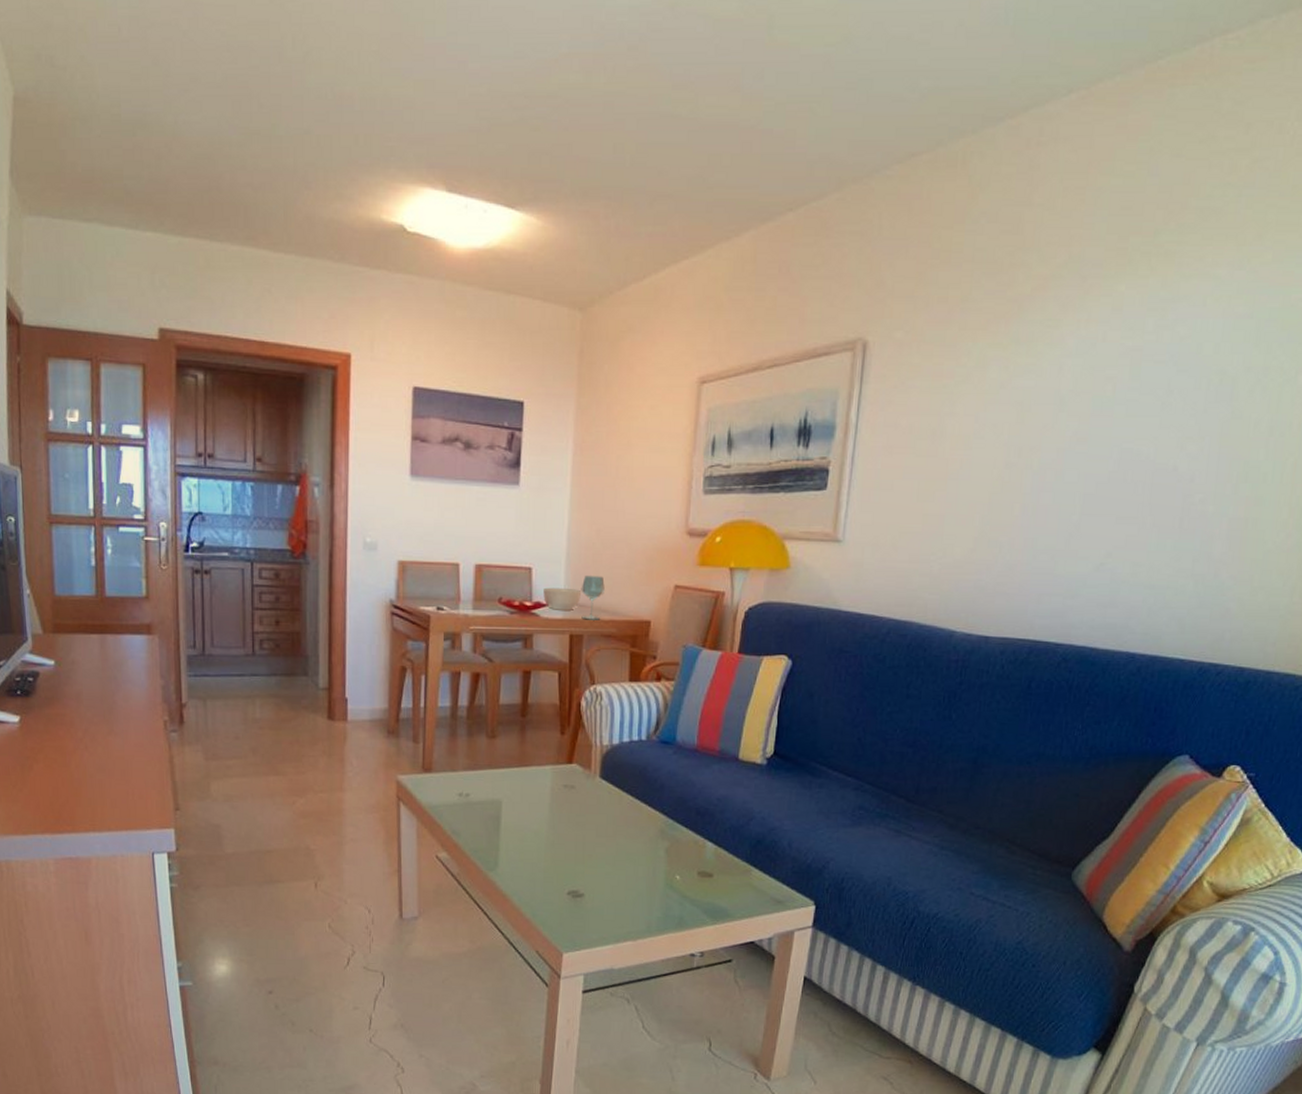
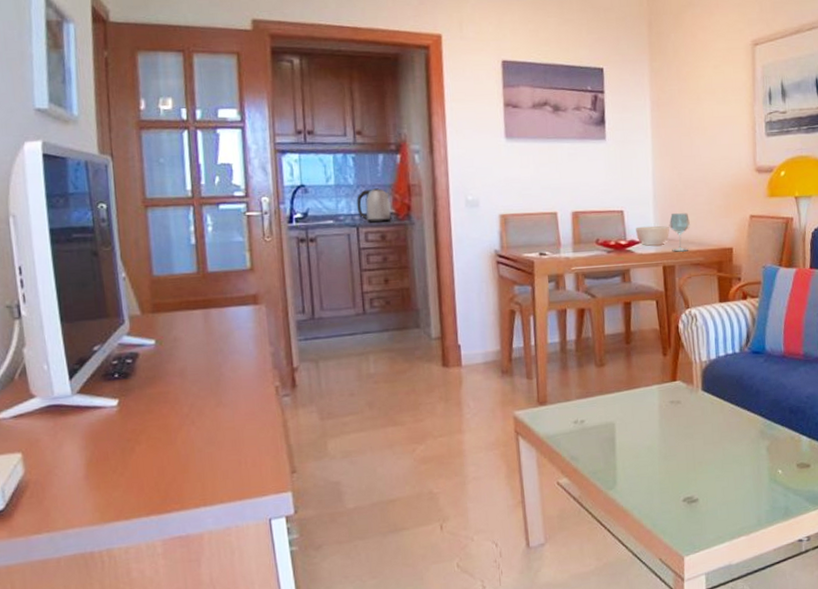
kettle: none [253,522,286,559] -> present [356,188,392,223]

